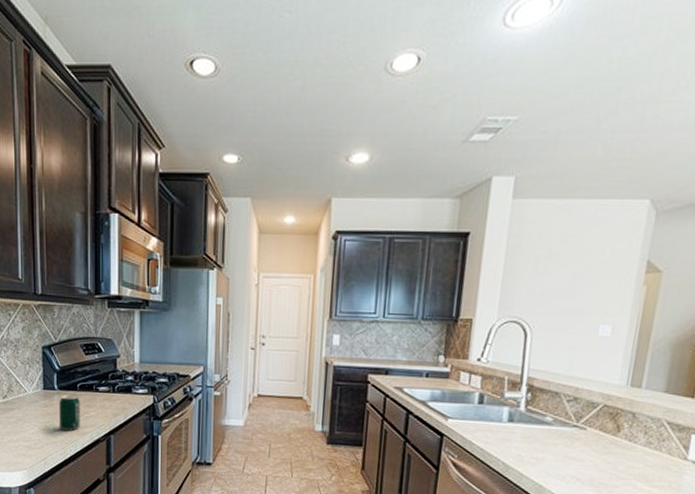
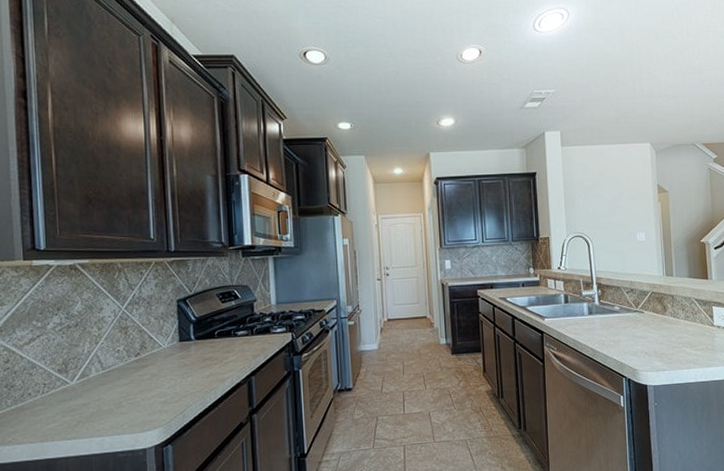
beverage can: present [59,394,80,431] -> none [197,342,220,379]

